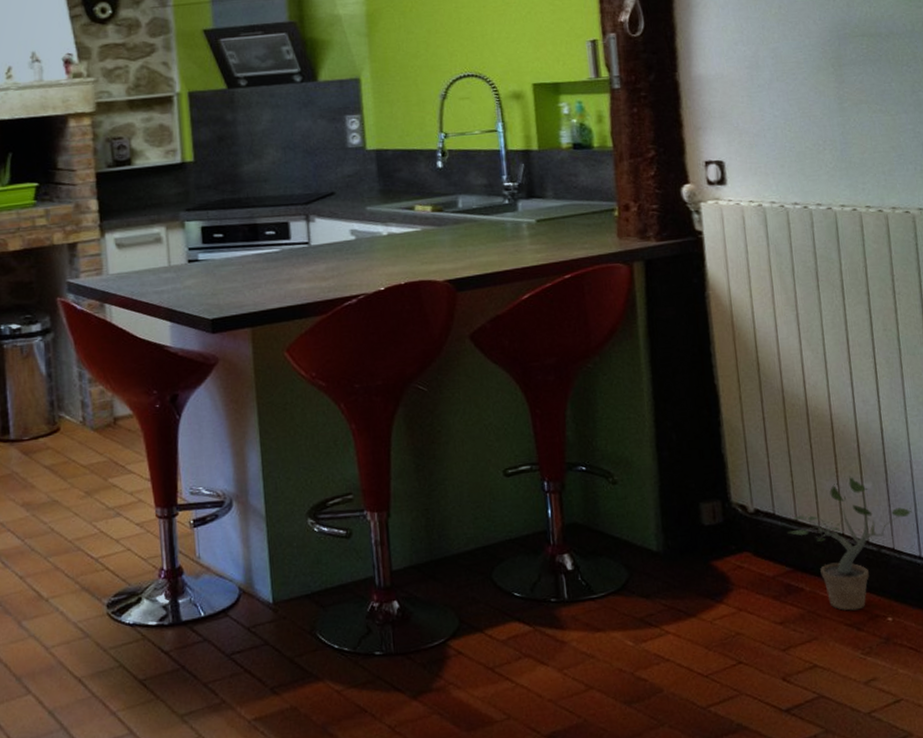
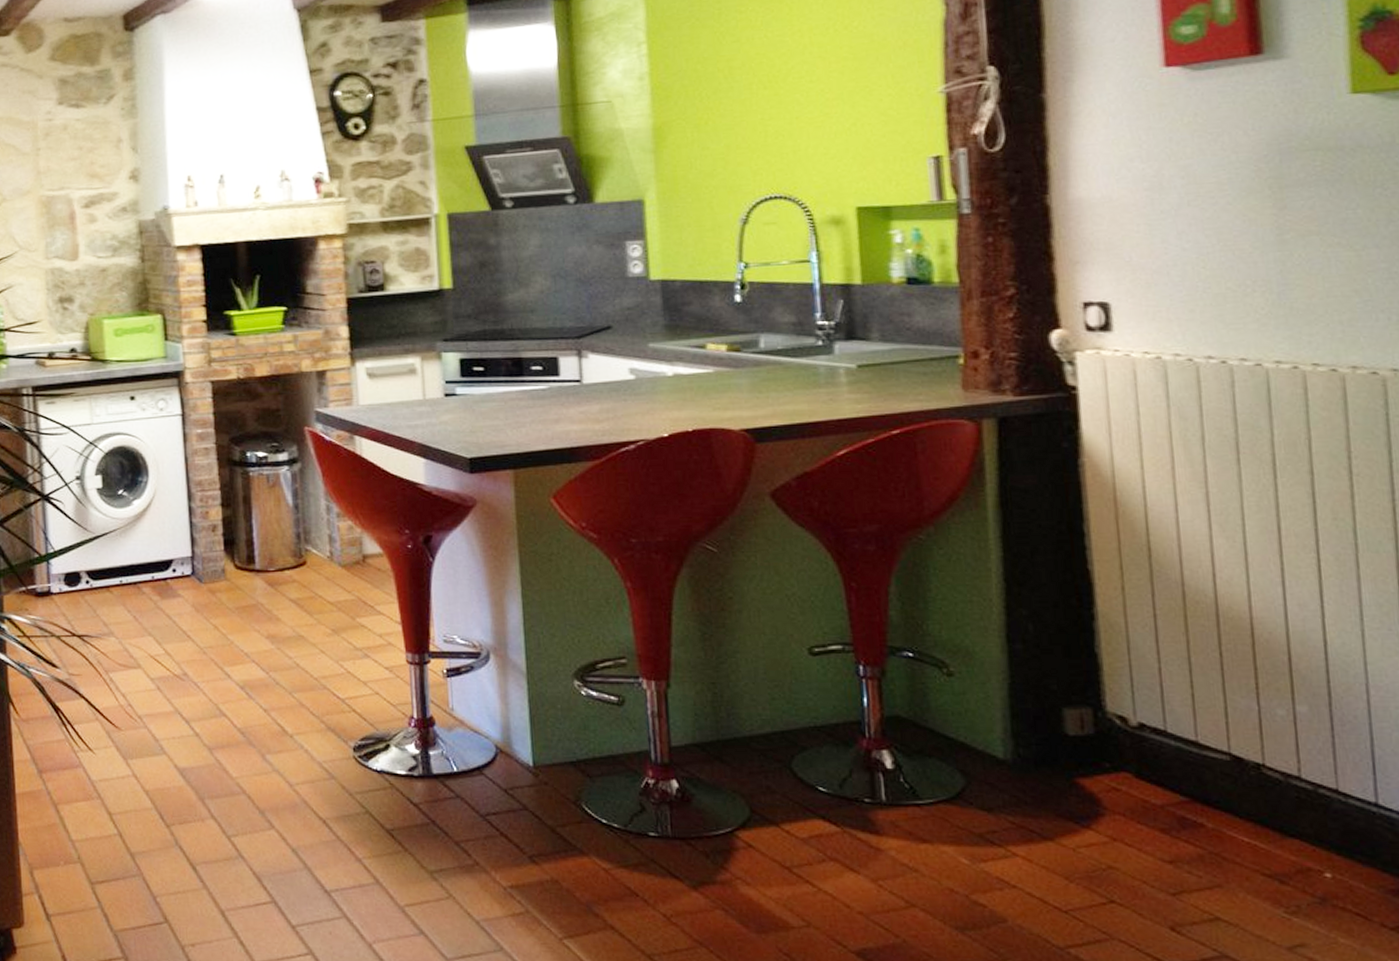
potted plant: present [788,476,911,611] -> none [1184,694,1365,859]

